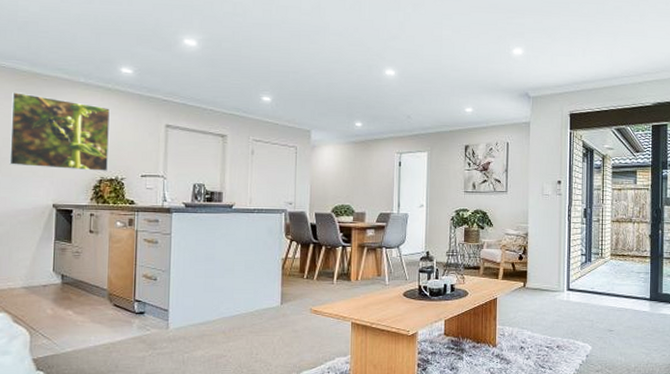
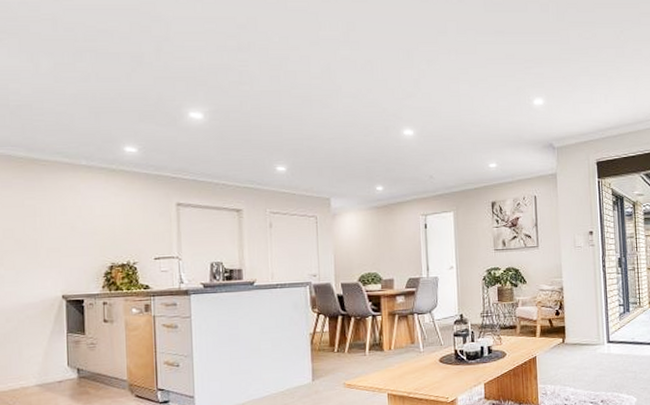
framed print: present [8,91,111,171] -> none [9,179,119,258]

